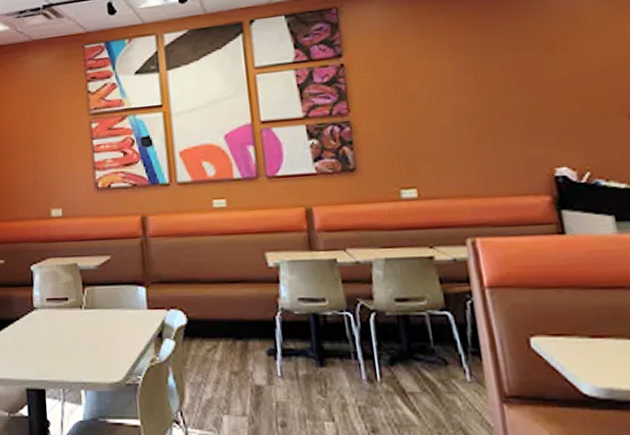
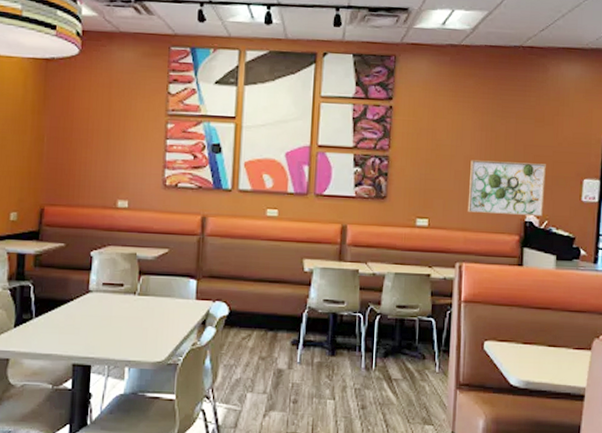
wall art: none [460,100,581,174] -> present [467,160,546,217]

